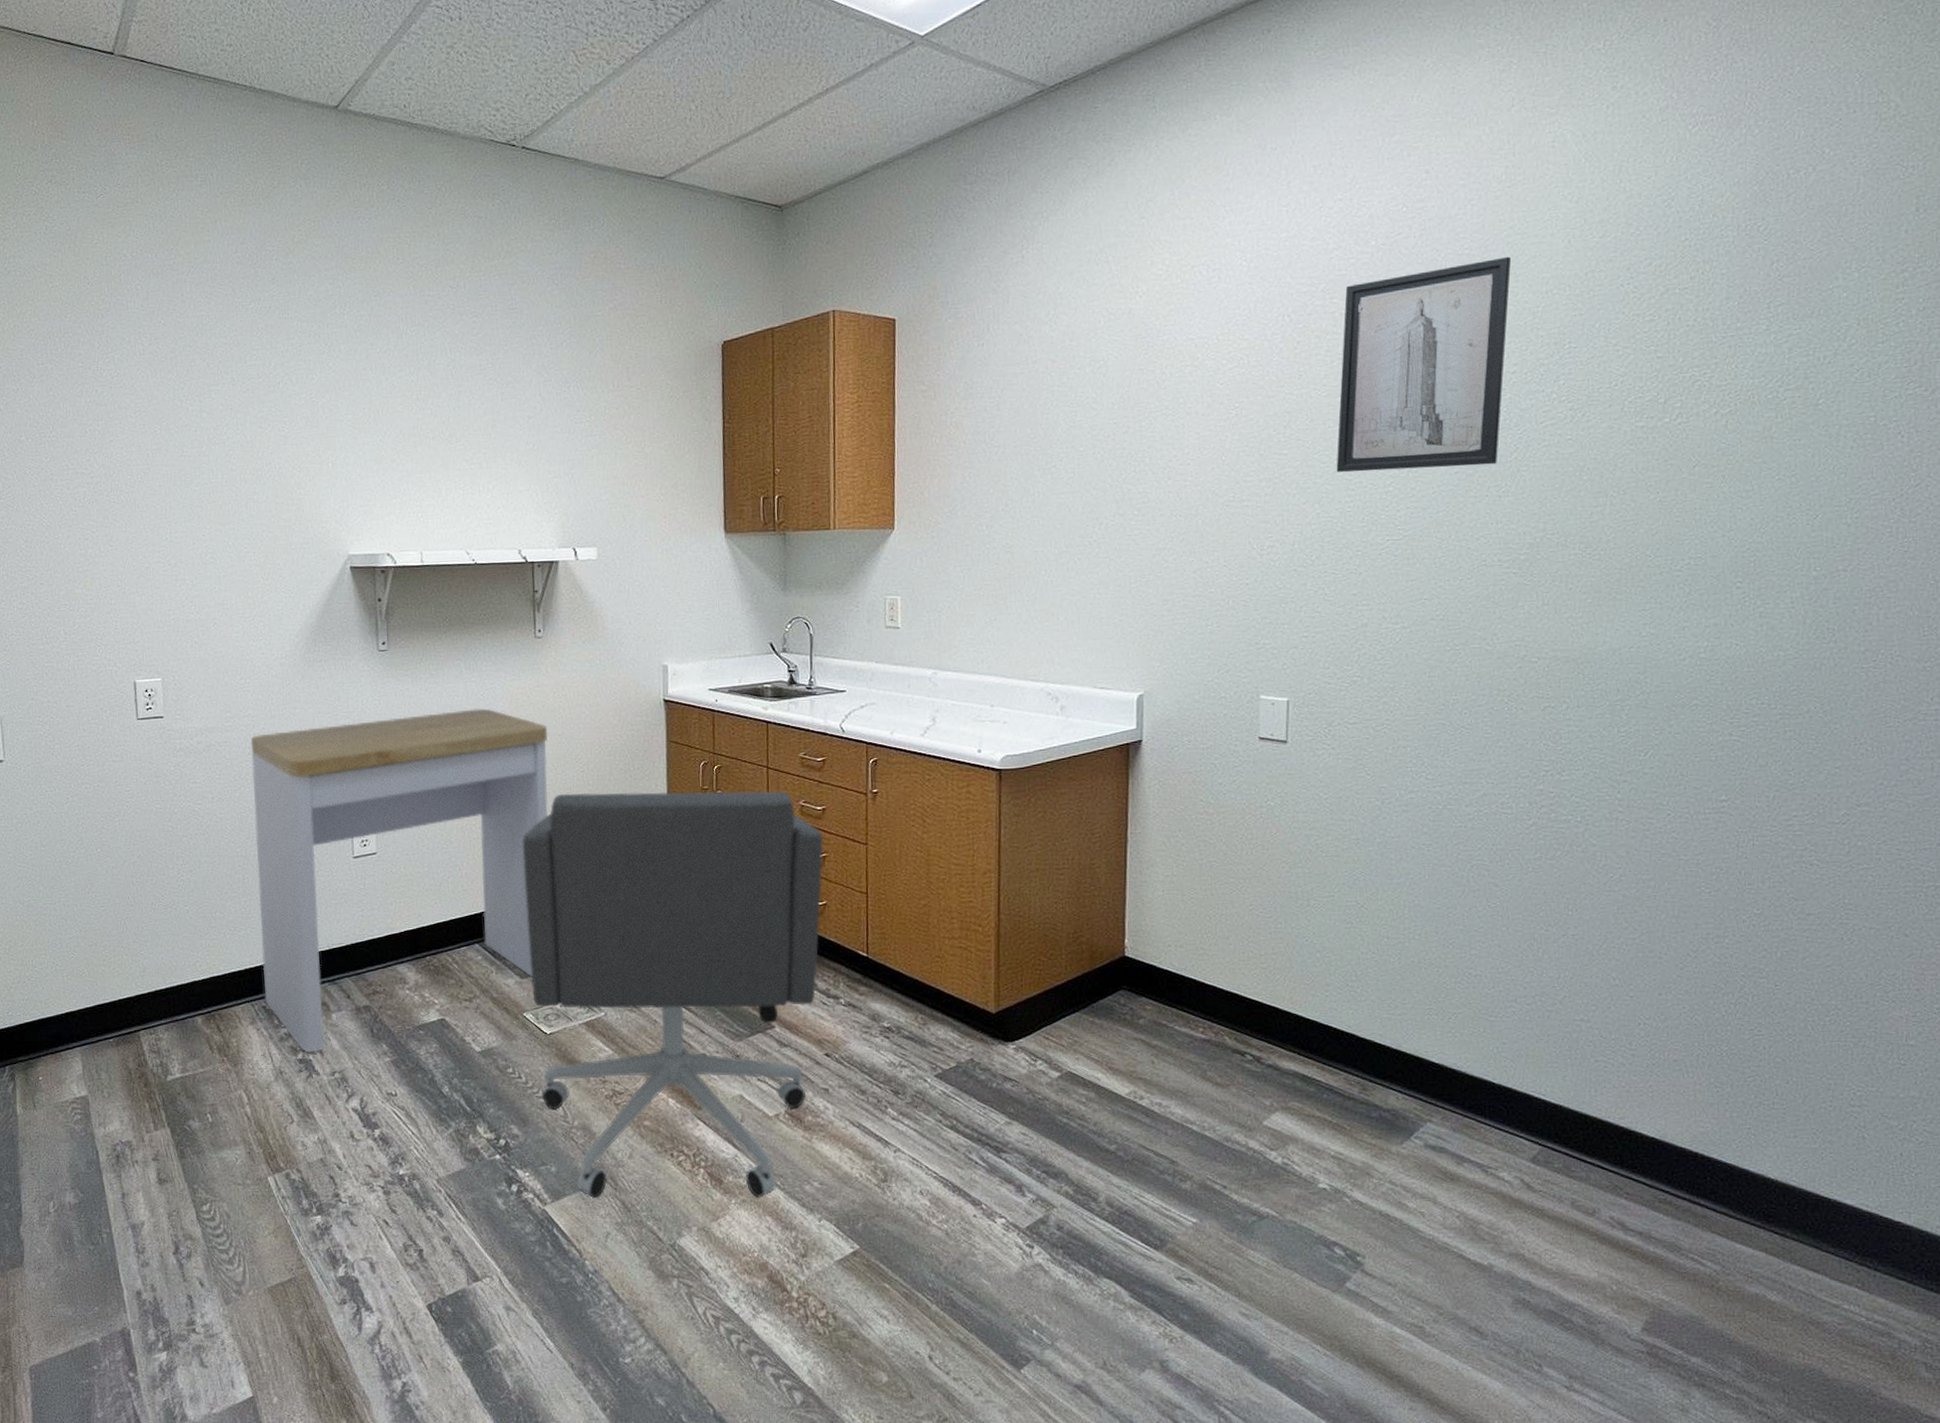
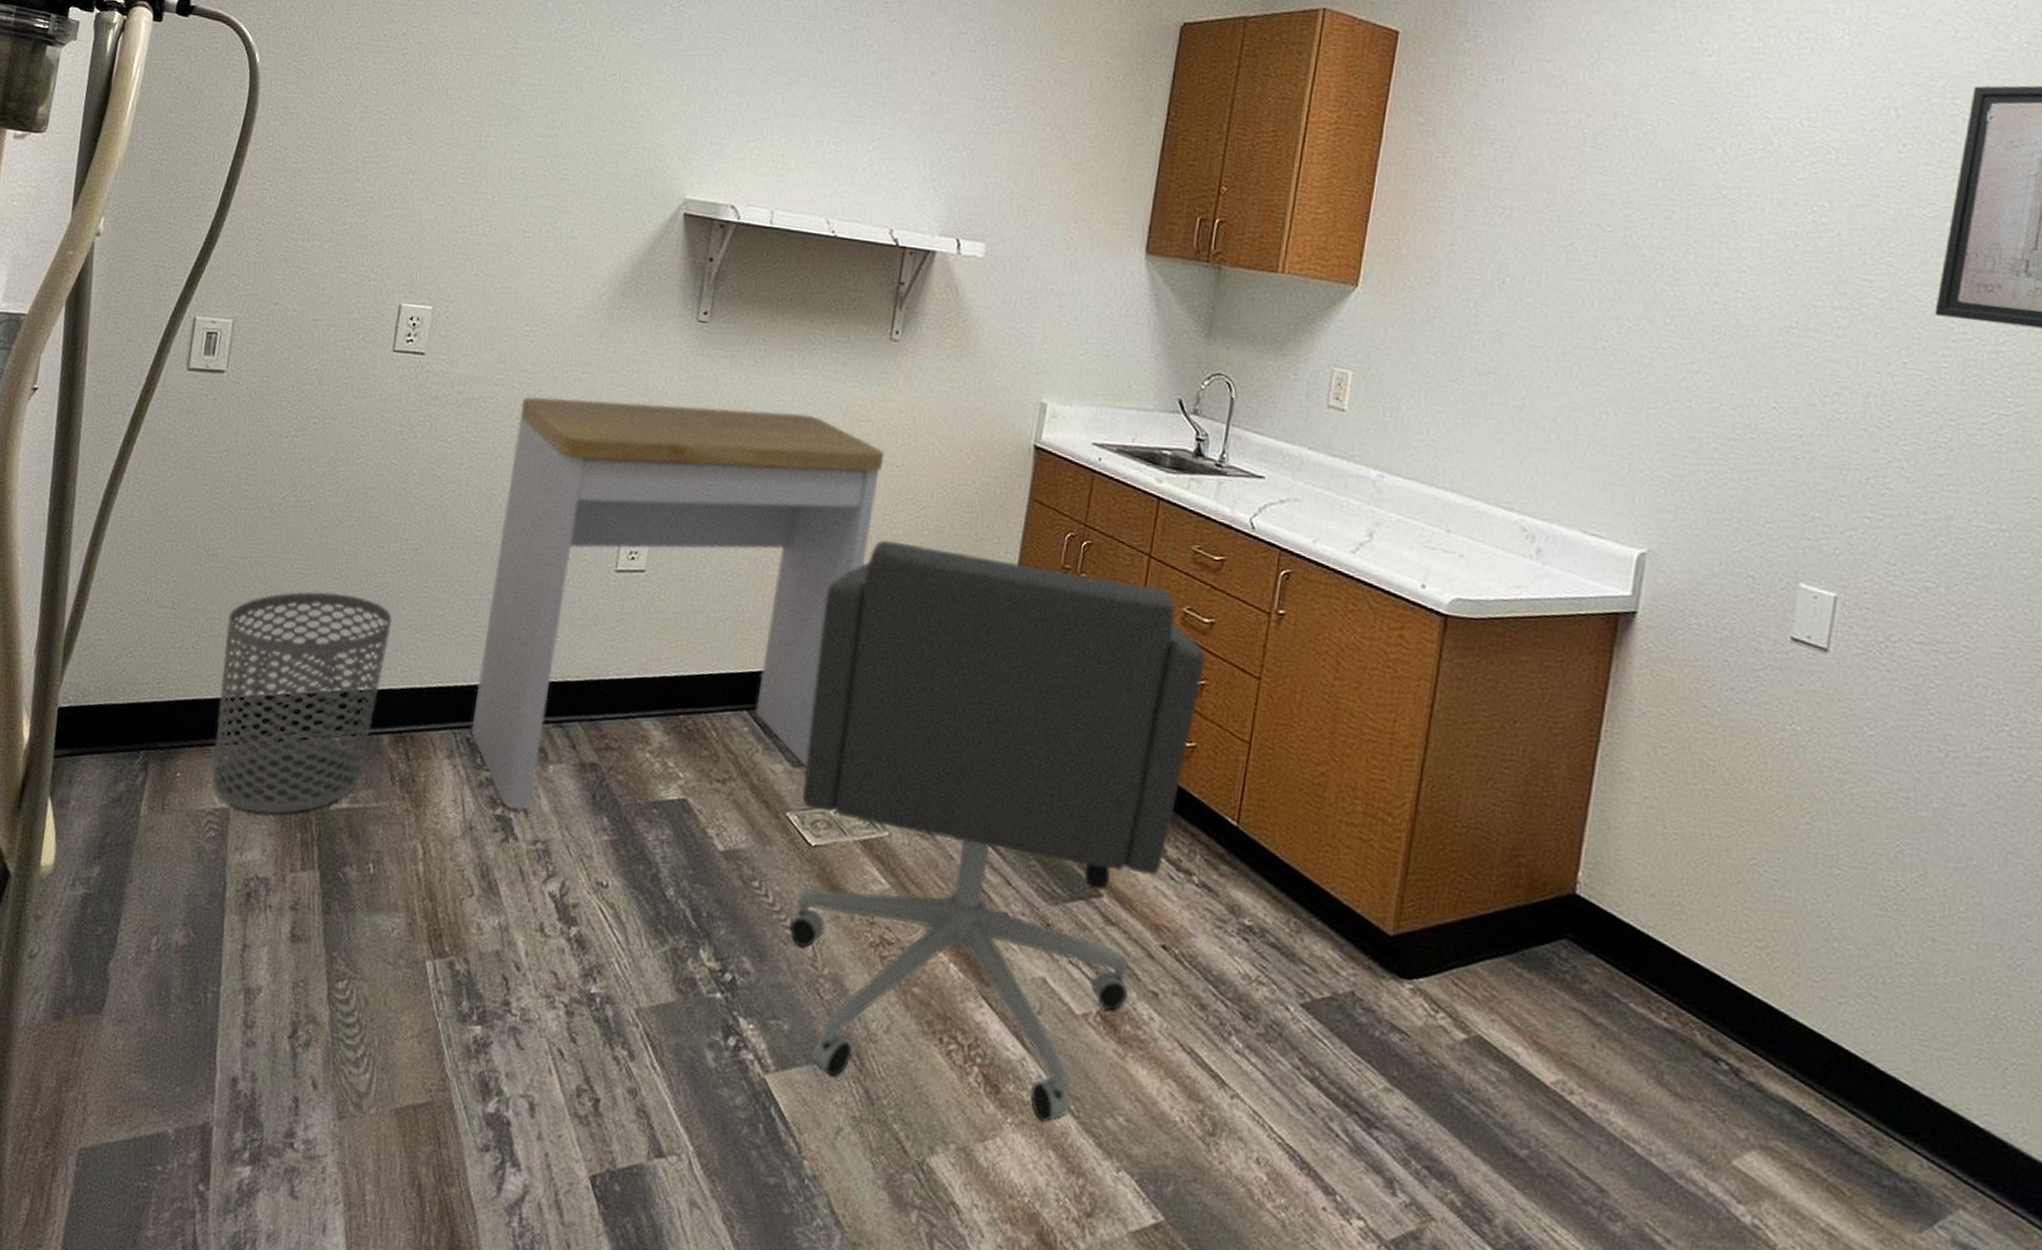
waste bin: none [52,915,186,1095] -> present [211,591,393,814]

